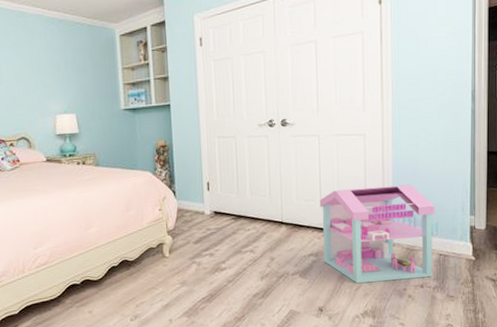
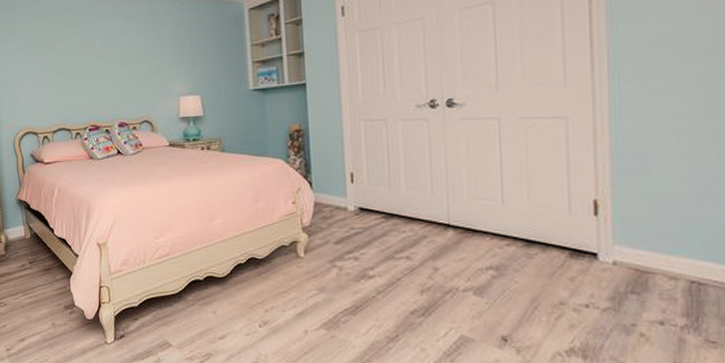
dollhouse: present [319,184,442,284] -> none [501,184,694,312]

